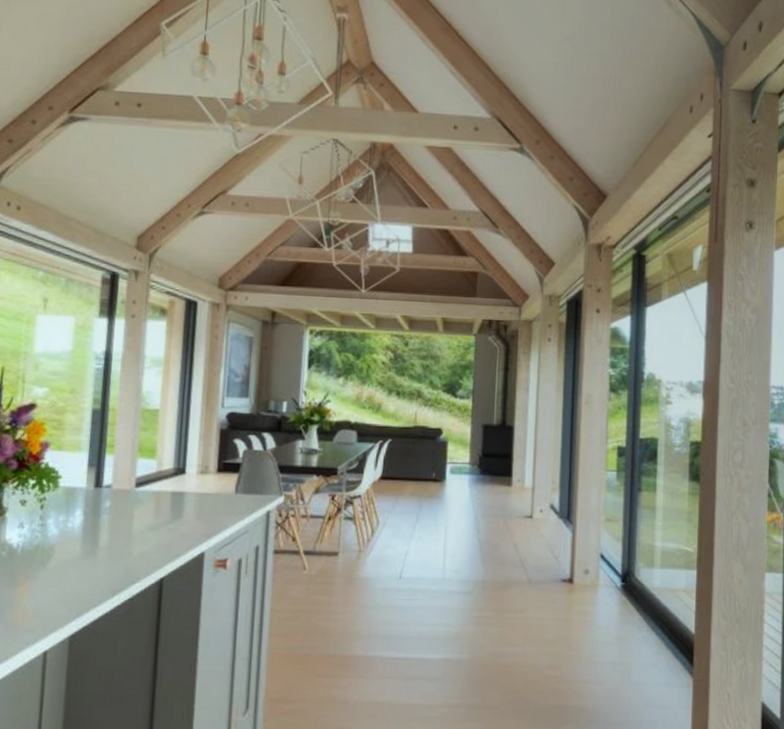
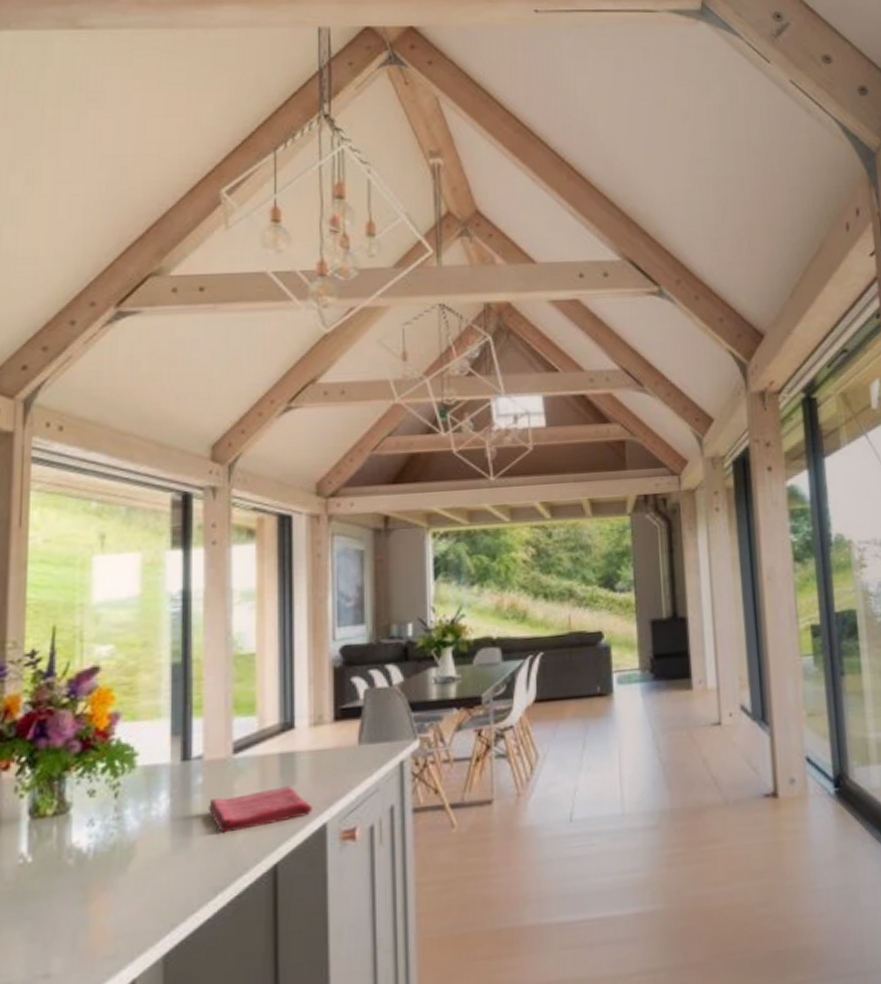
dish towel: none [113,518,194,549] -> present [209,786,312,834]

